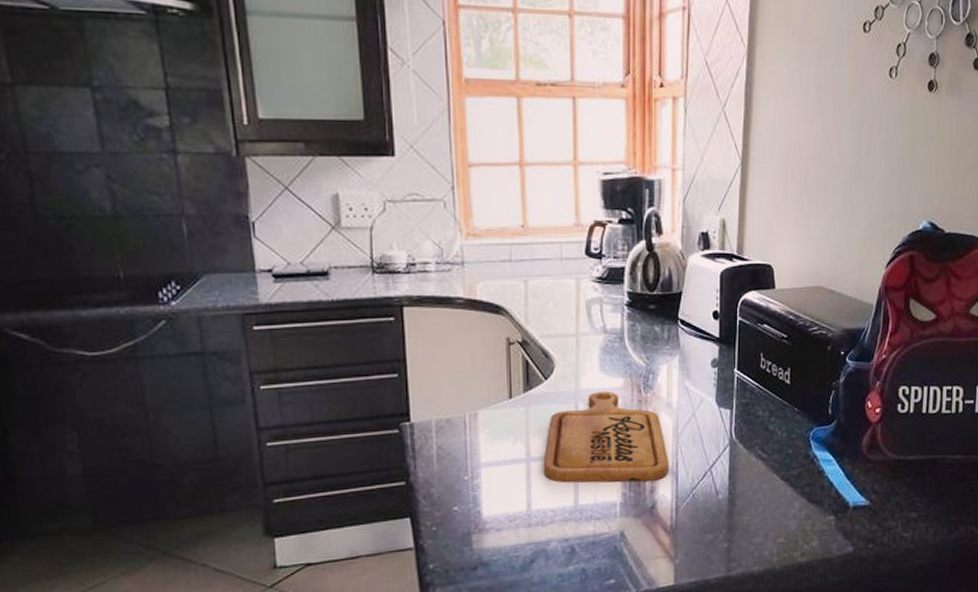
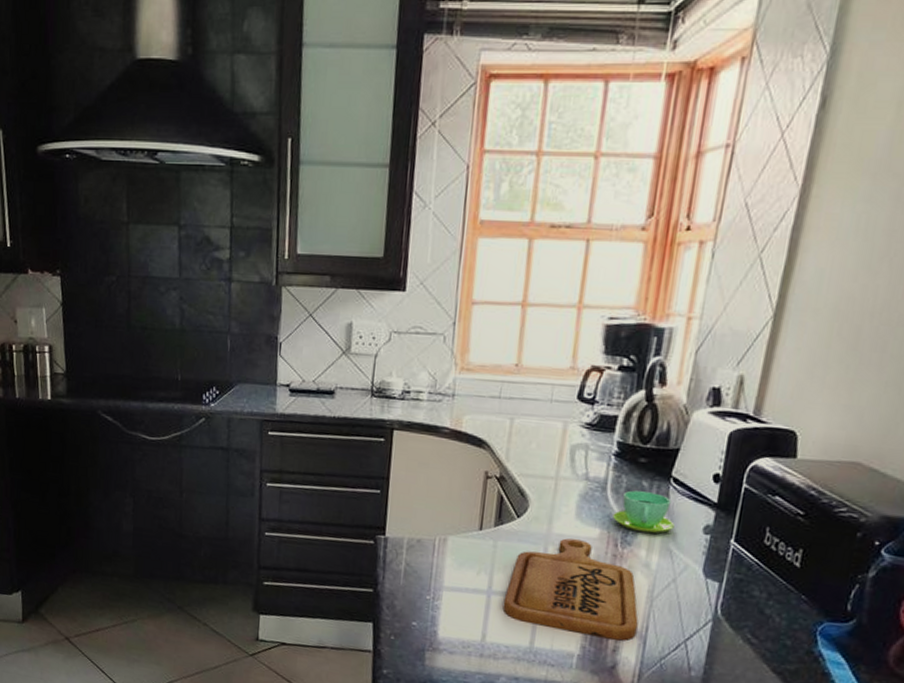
cup: none [633,336,687,375] -> present [612,490,675,534]

